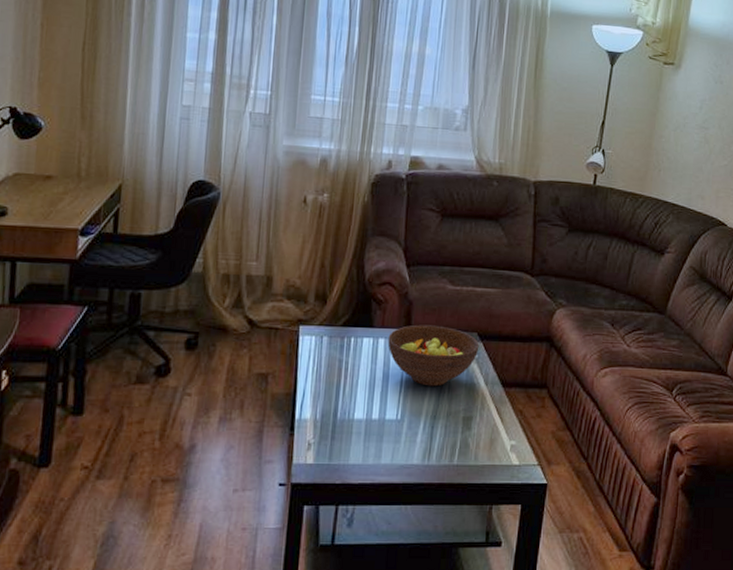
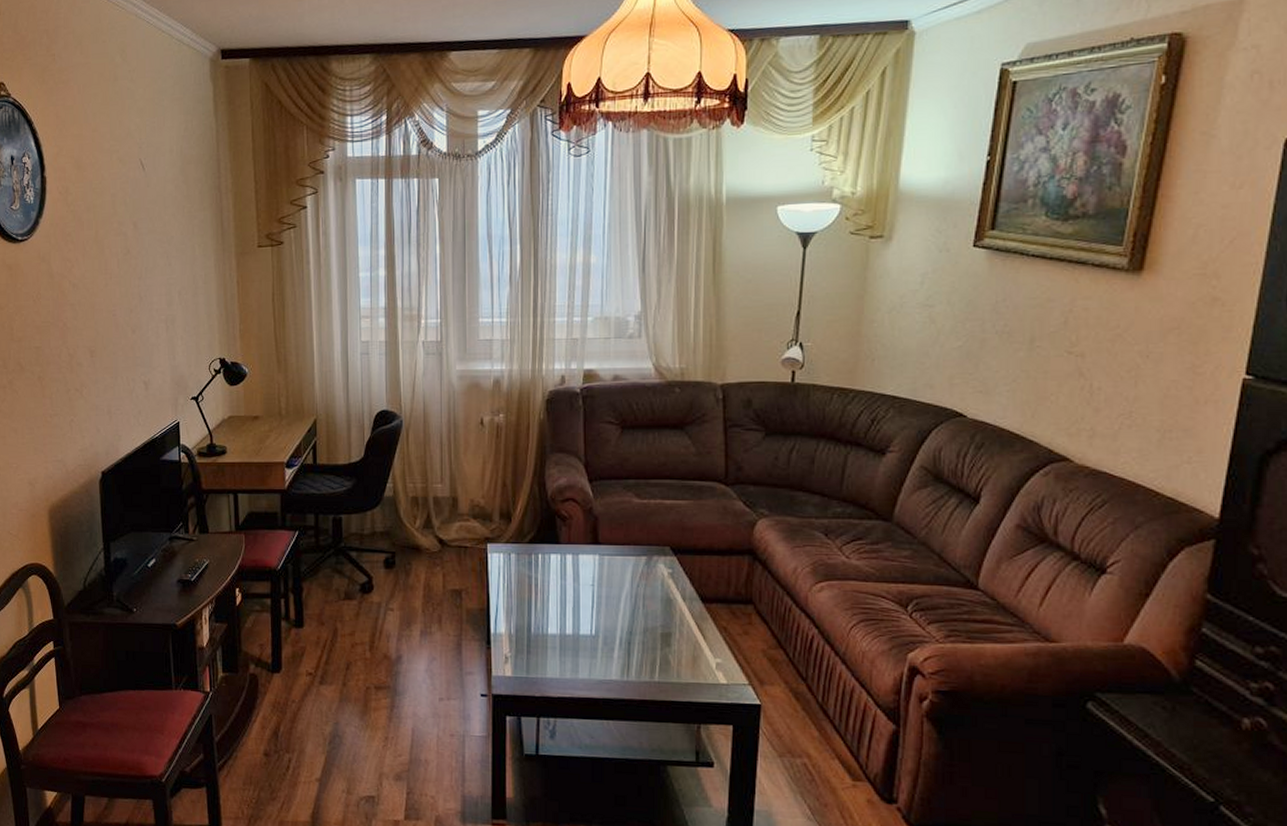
fruit bowl: present [388,324,480,387] -> none [576,540,673,602]

